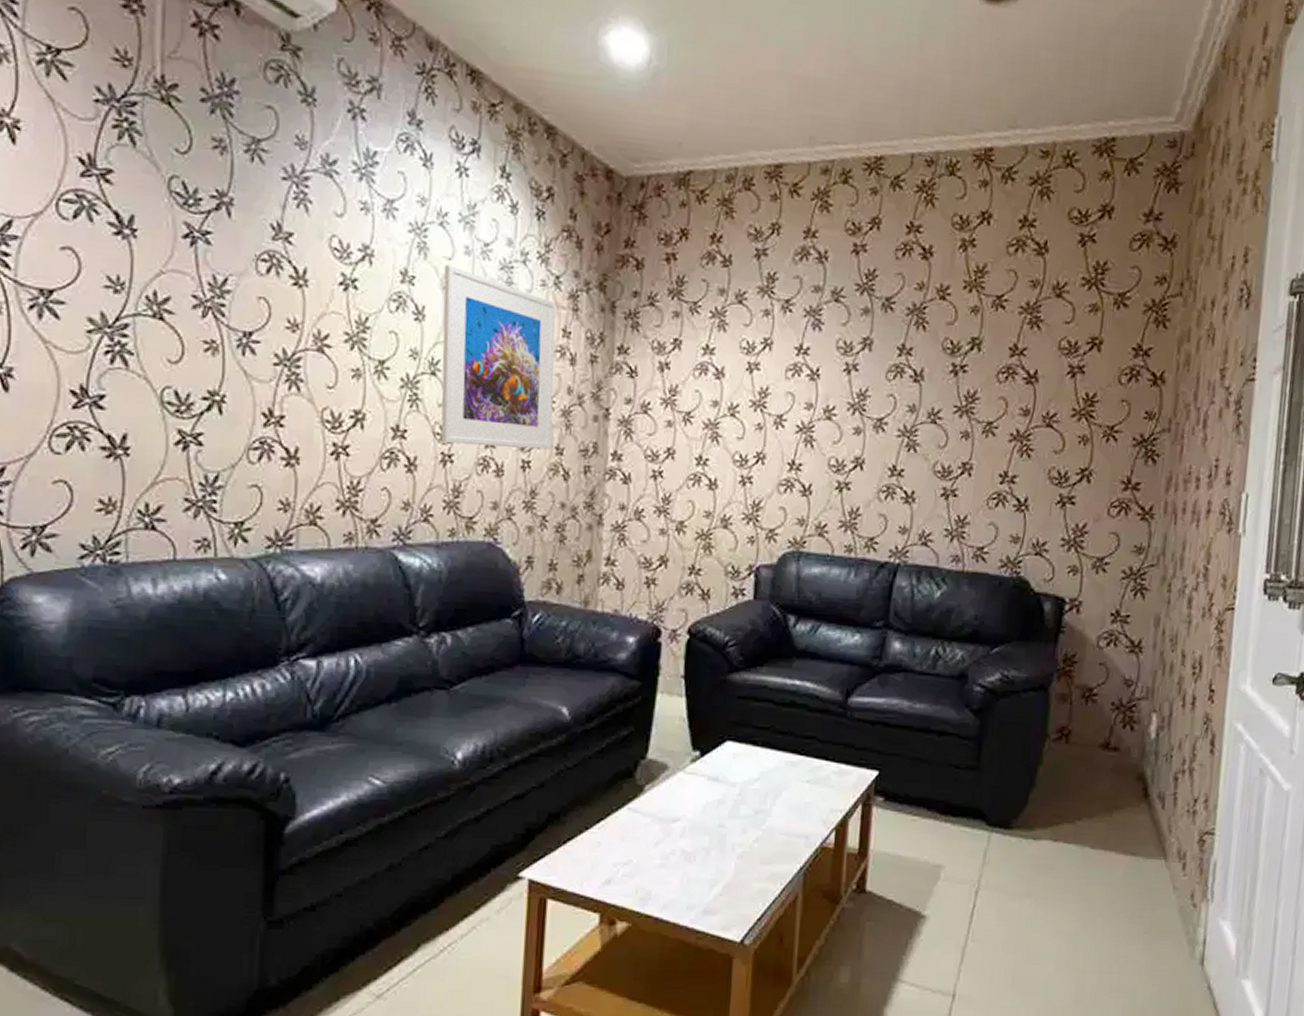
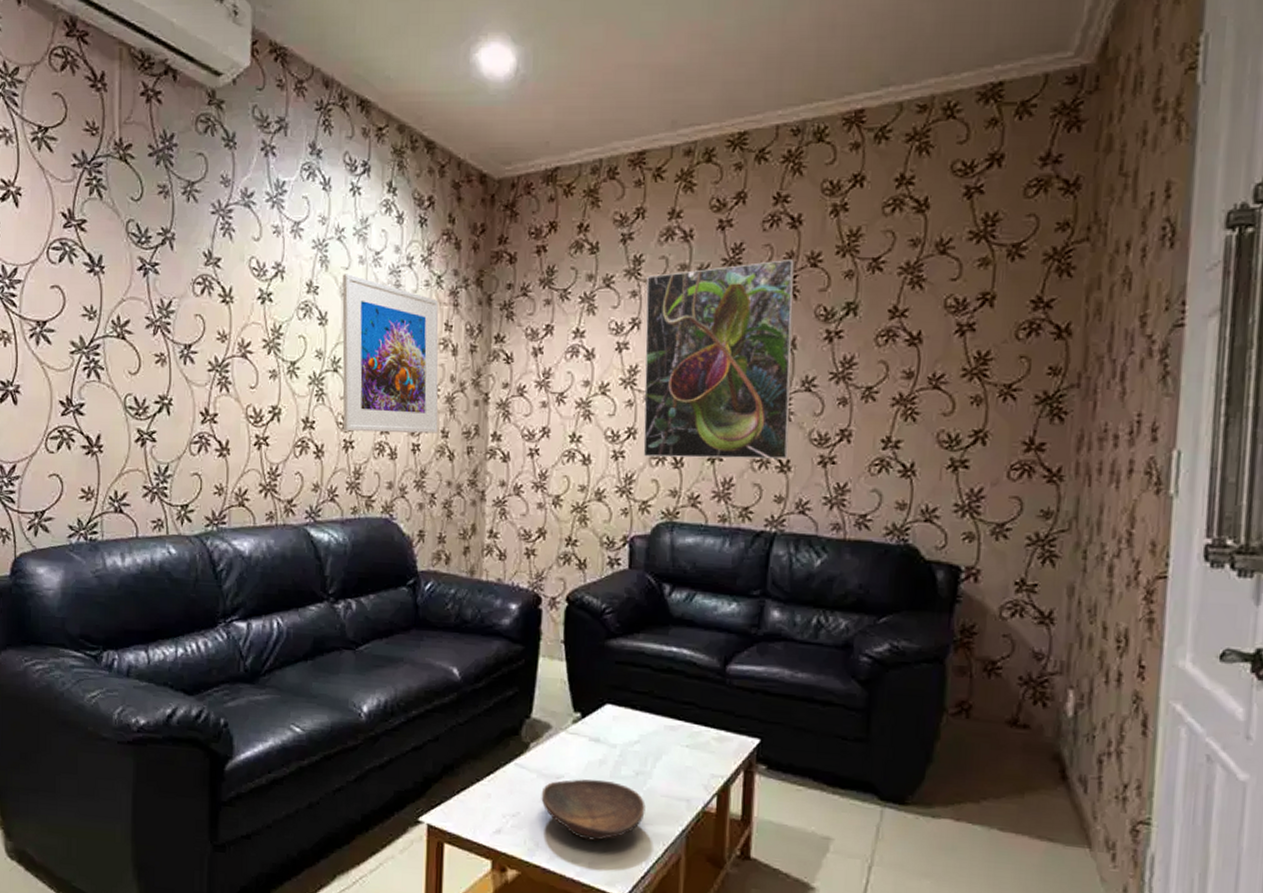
decorative bowl: none [655,820,764,885] -> present [541,779,645,841]
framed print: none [771,290,924,491] -> present [643,260,794,460]

